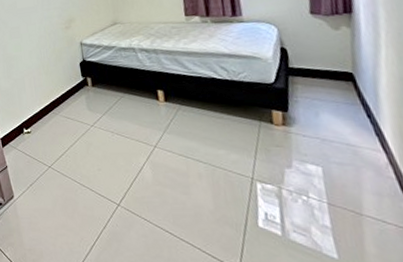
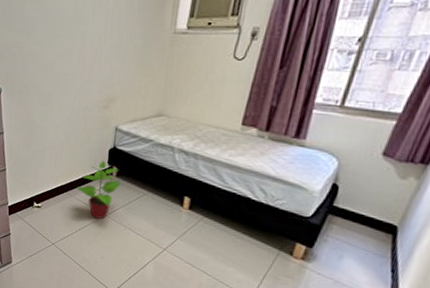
potted plant: none [59,74,98,131] -> present [76,160,121,219]

